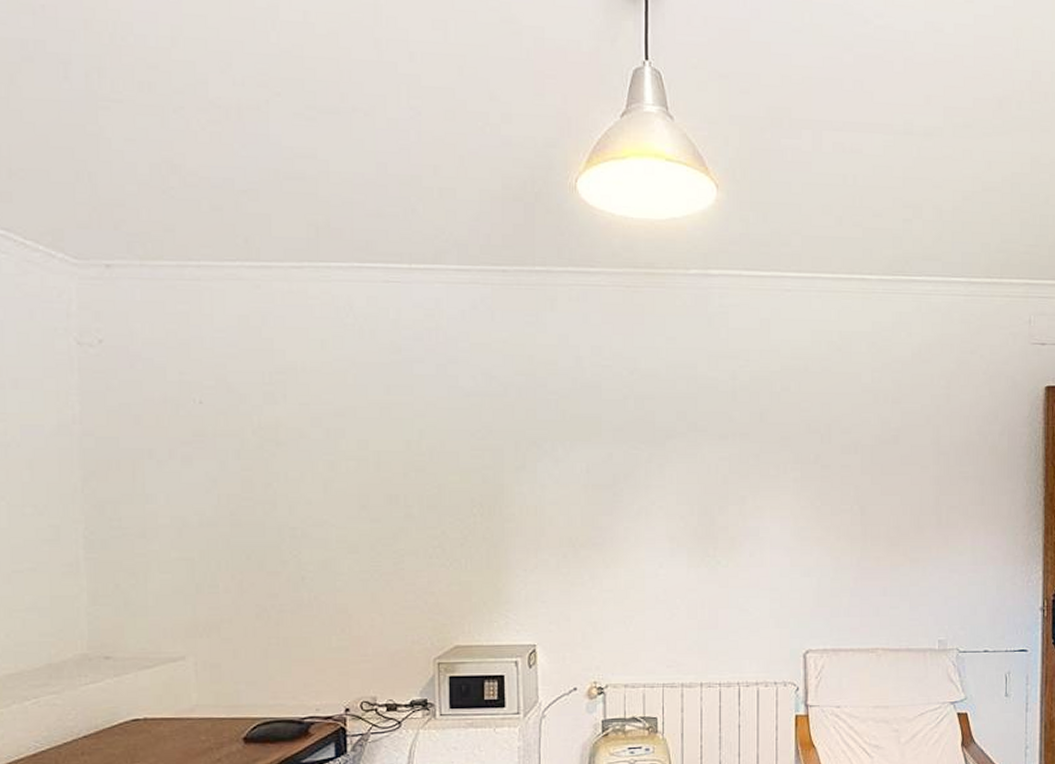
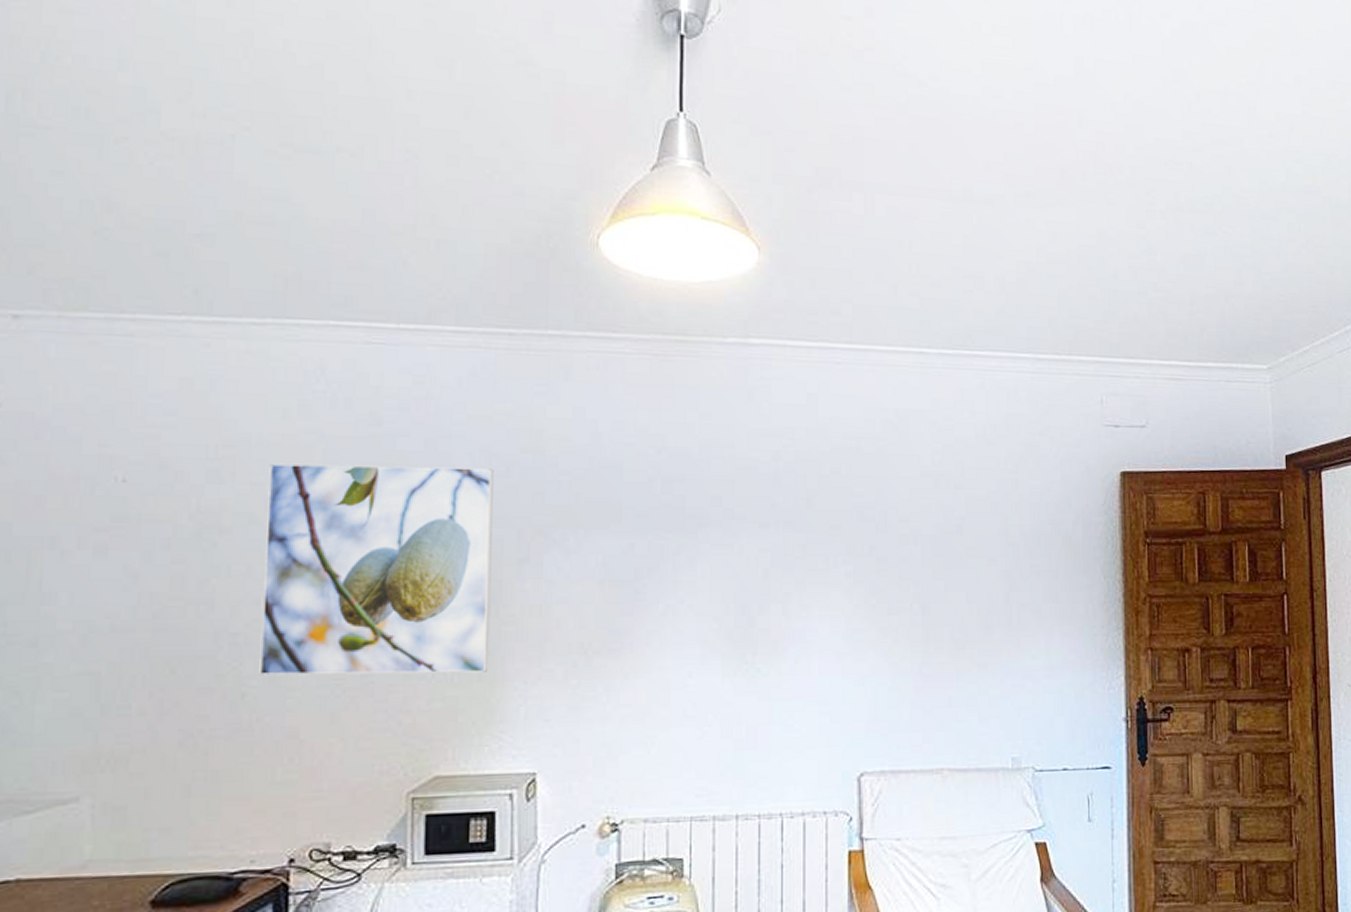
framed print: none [313,386,495,563] -> present [259,463,494,676]

